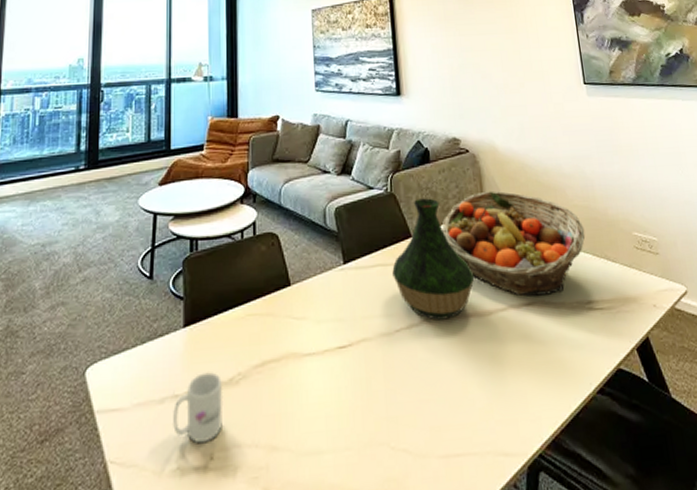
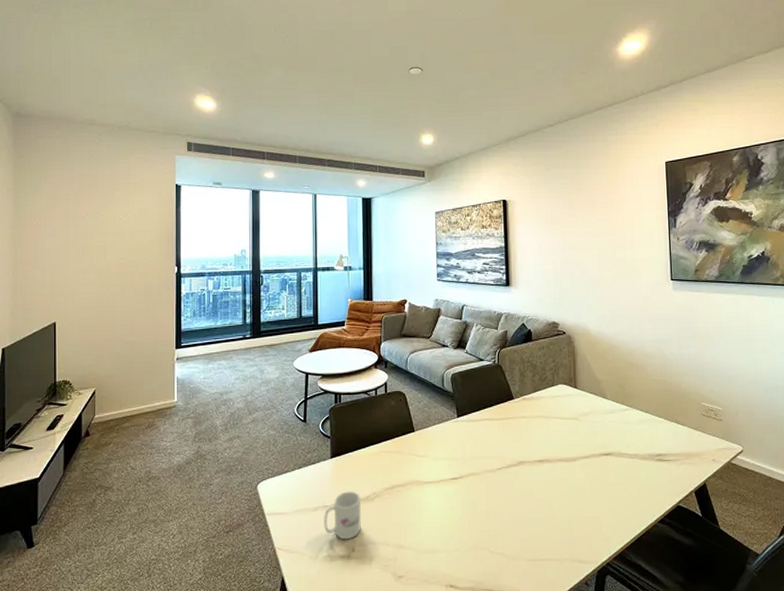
vase: present [392,198,475,320] -> none [497,369,564,463]
fruit basket: present [442,190,586,296] -> none [539,365,660,448]

